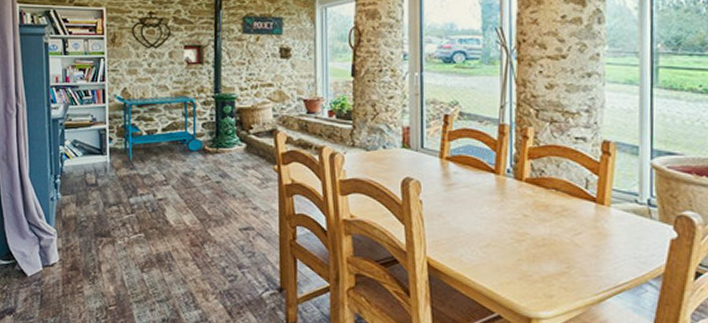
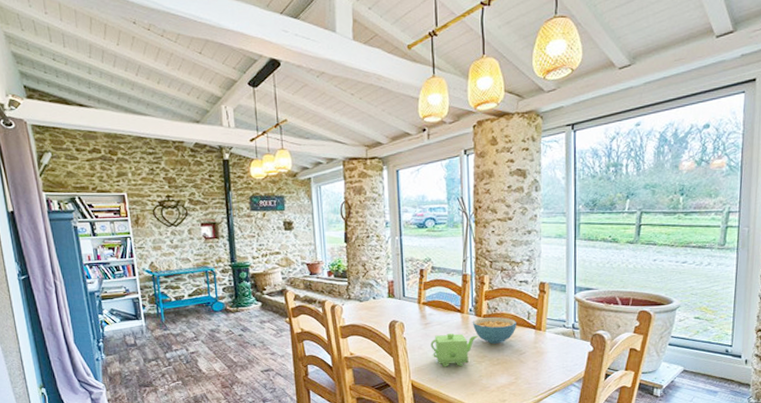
teapot: none [454,198,519,244] -> present [430,333,479,367]
cereal bowl: none [510,181,570,218] -> present [472,316,516,344]

